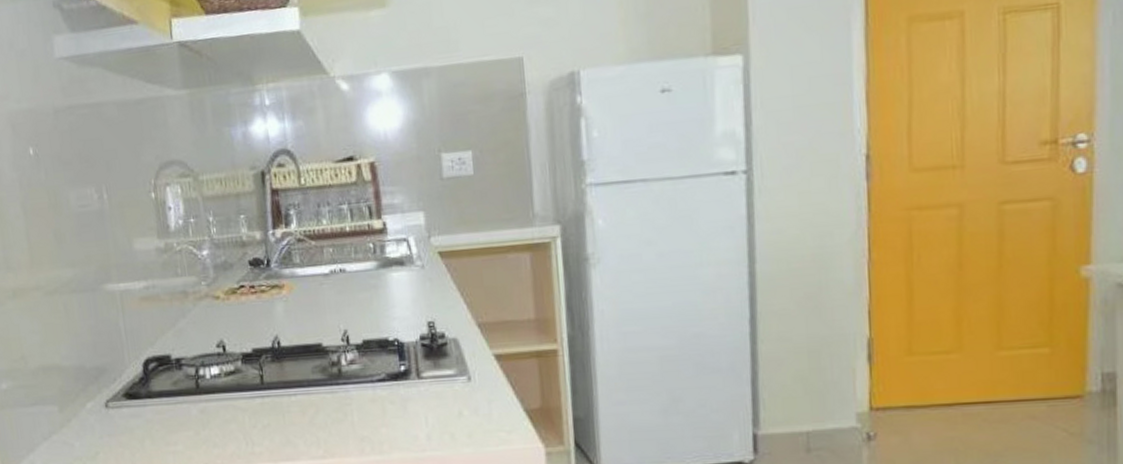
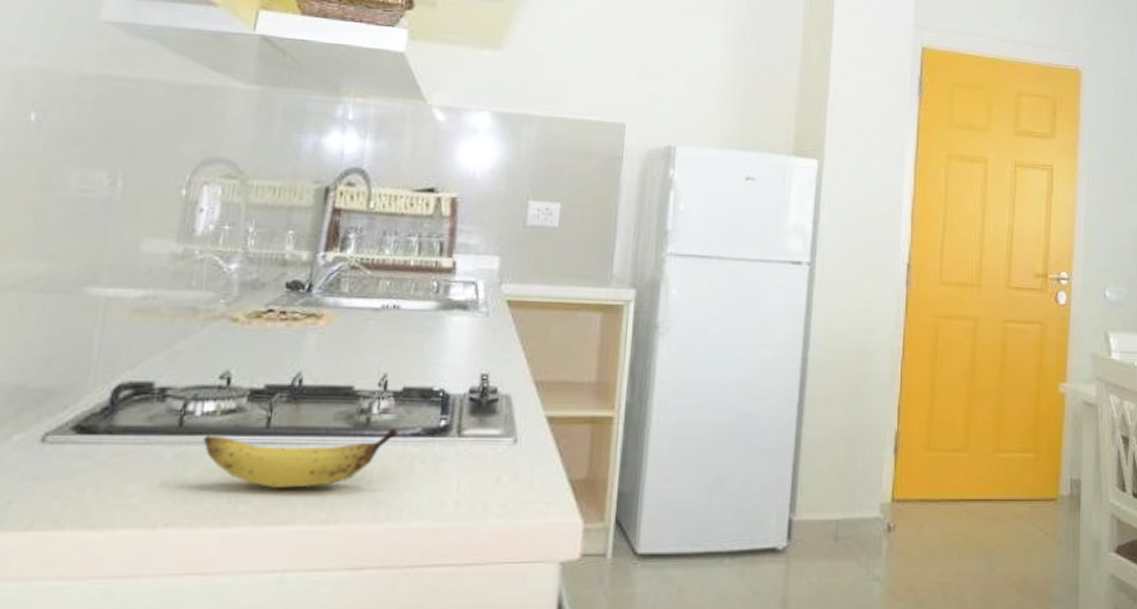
banana: none [217,375,367,432] -> present [203,427,399,488]

